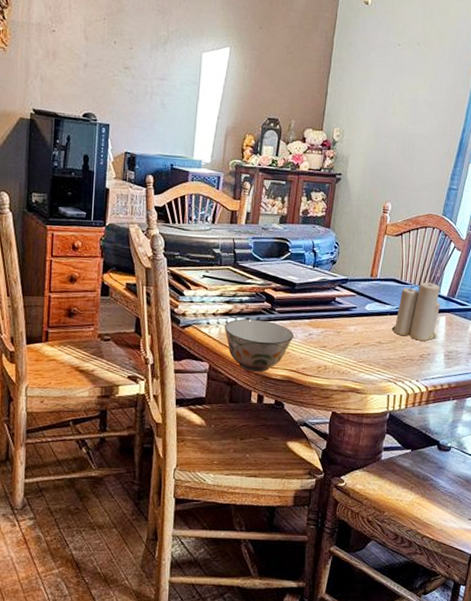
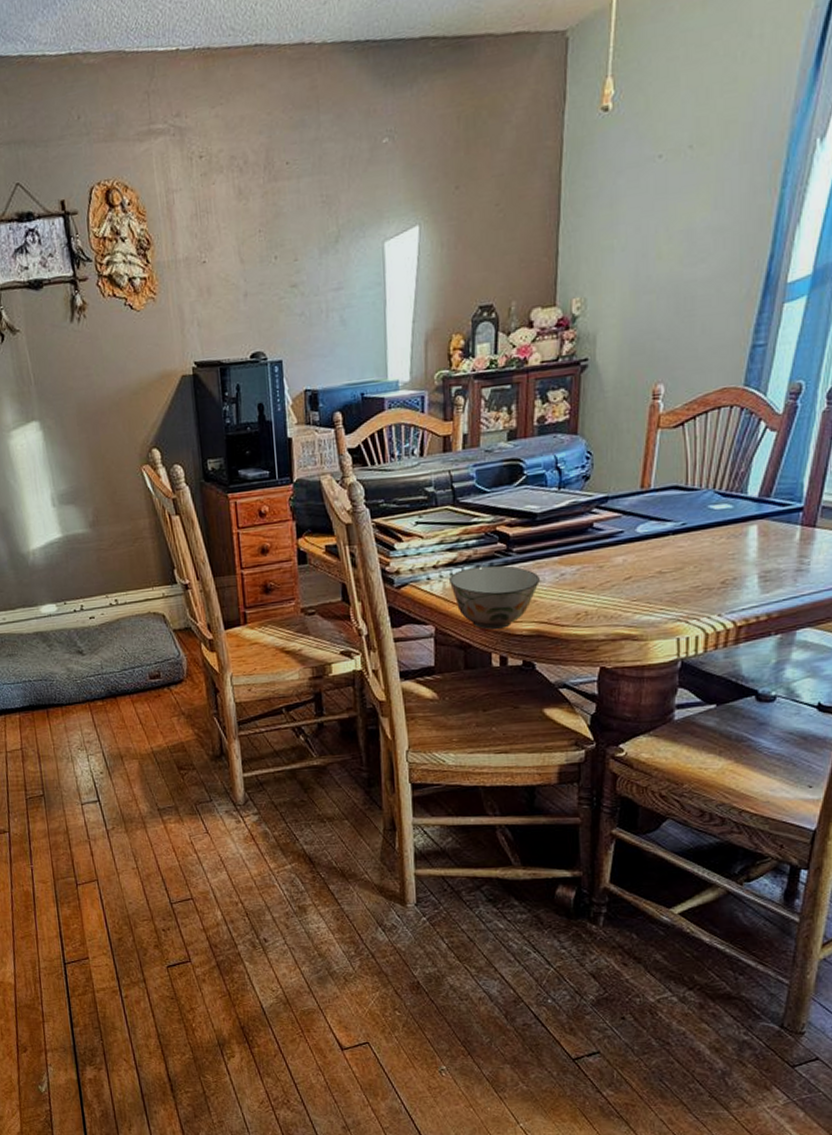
candle: present [391,278,440,341] -> none [676,476,748,563]

